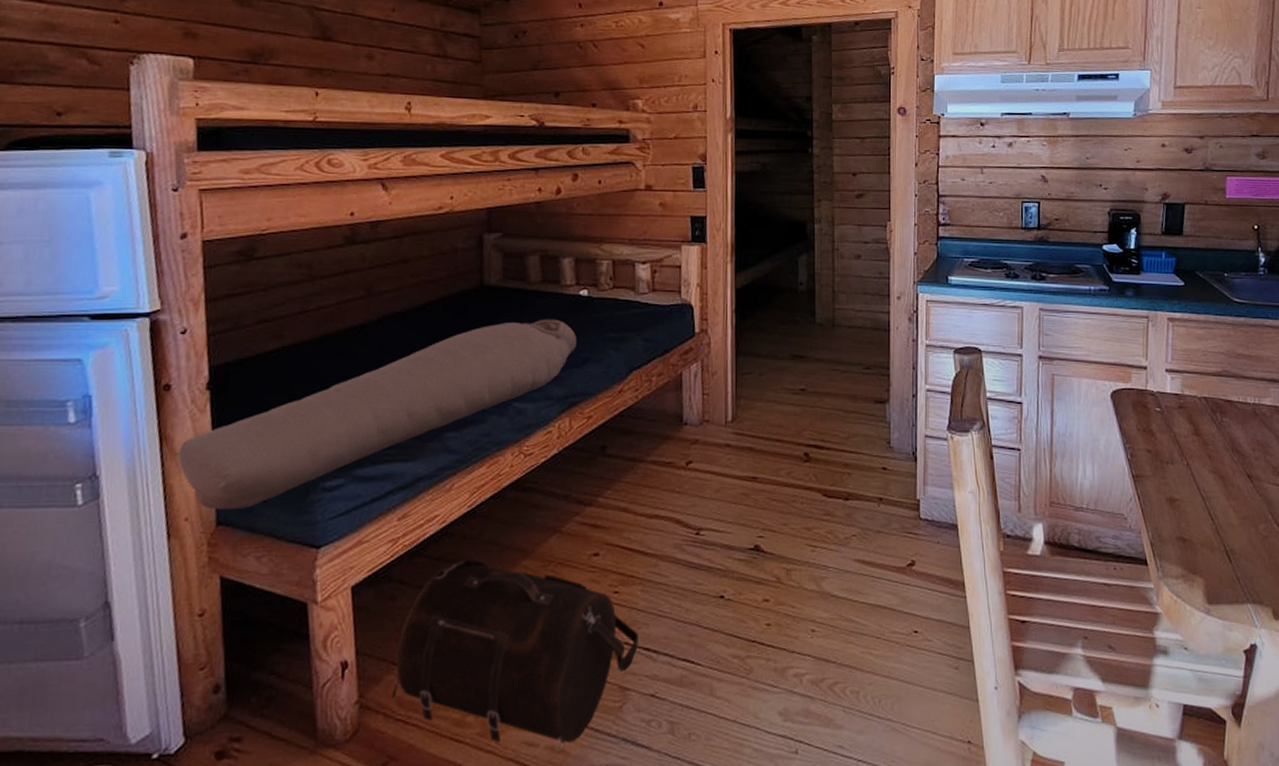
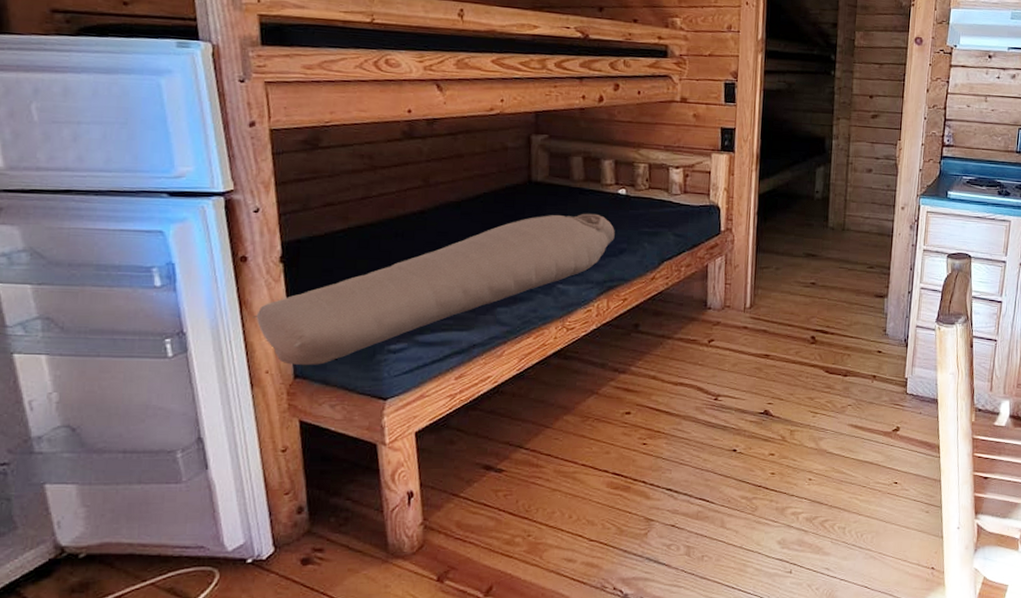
duffel bag: present [392,559,639,752] -> none [452,413,663,566]

